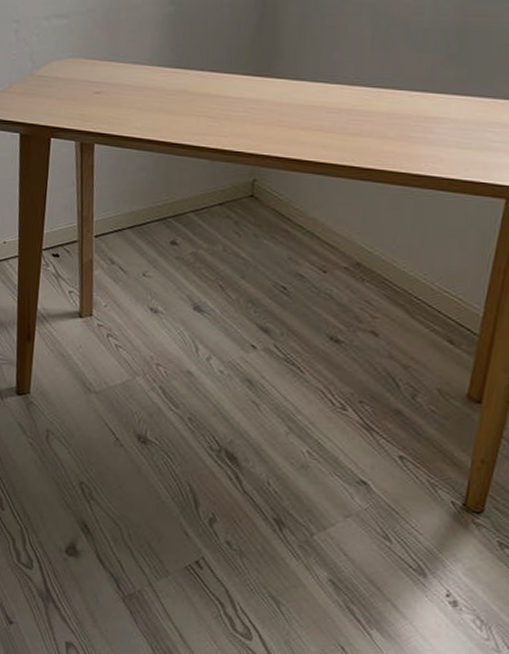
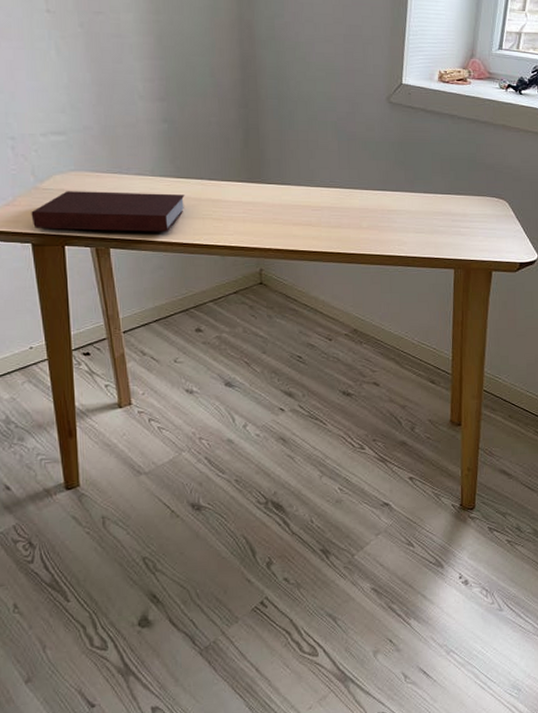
notebook: none [23,79,181,129] -> present [31,191,185,232]

